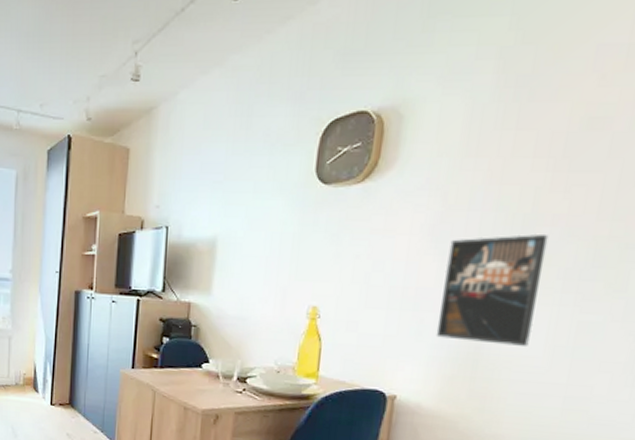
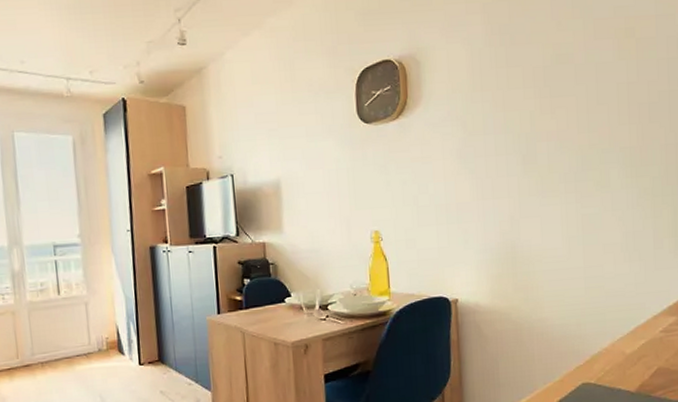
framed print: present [436,233,549,346] -> none [476,147,551,243]

